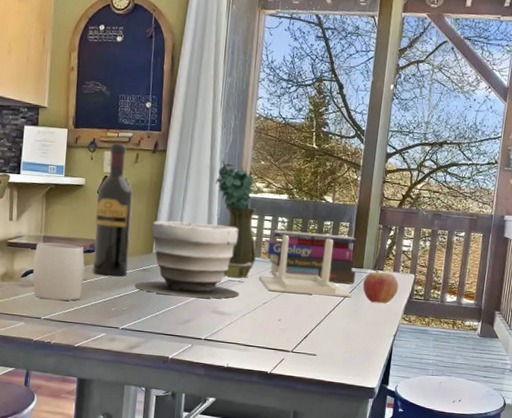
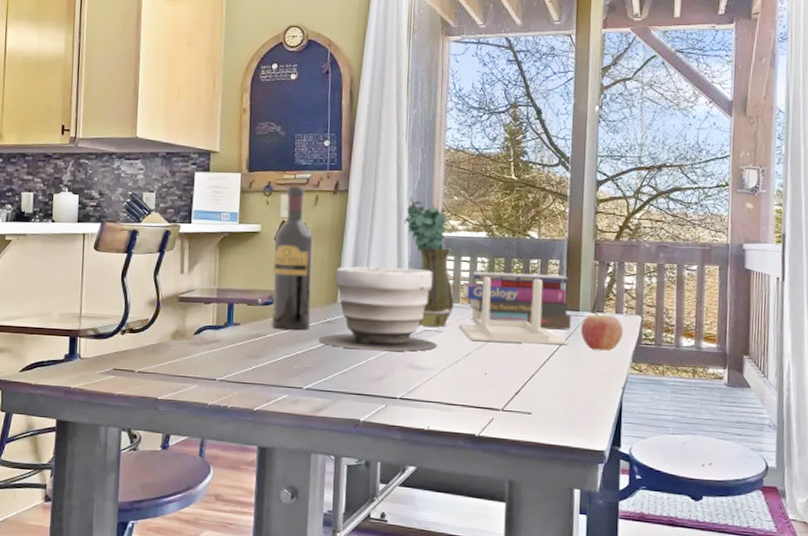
mug: present [32,242,85,301] -> none [206,295,263,360]

